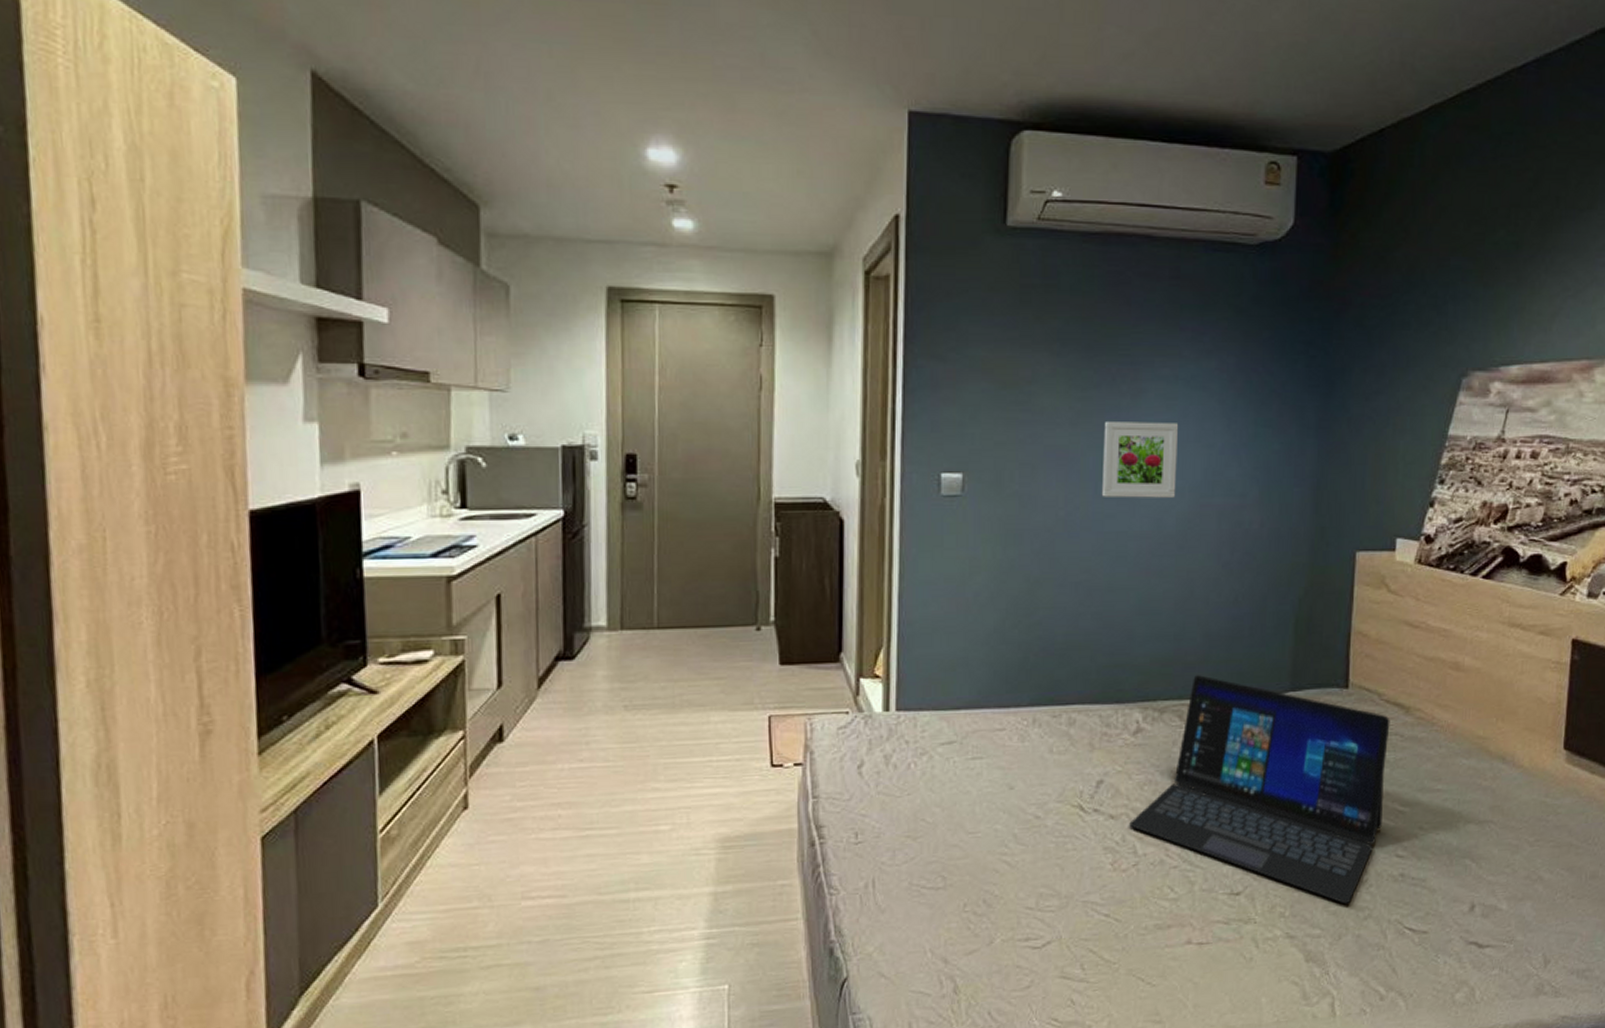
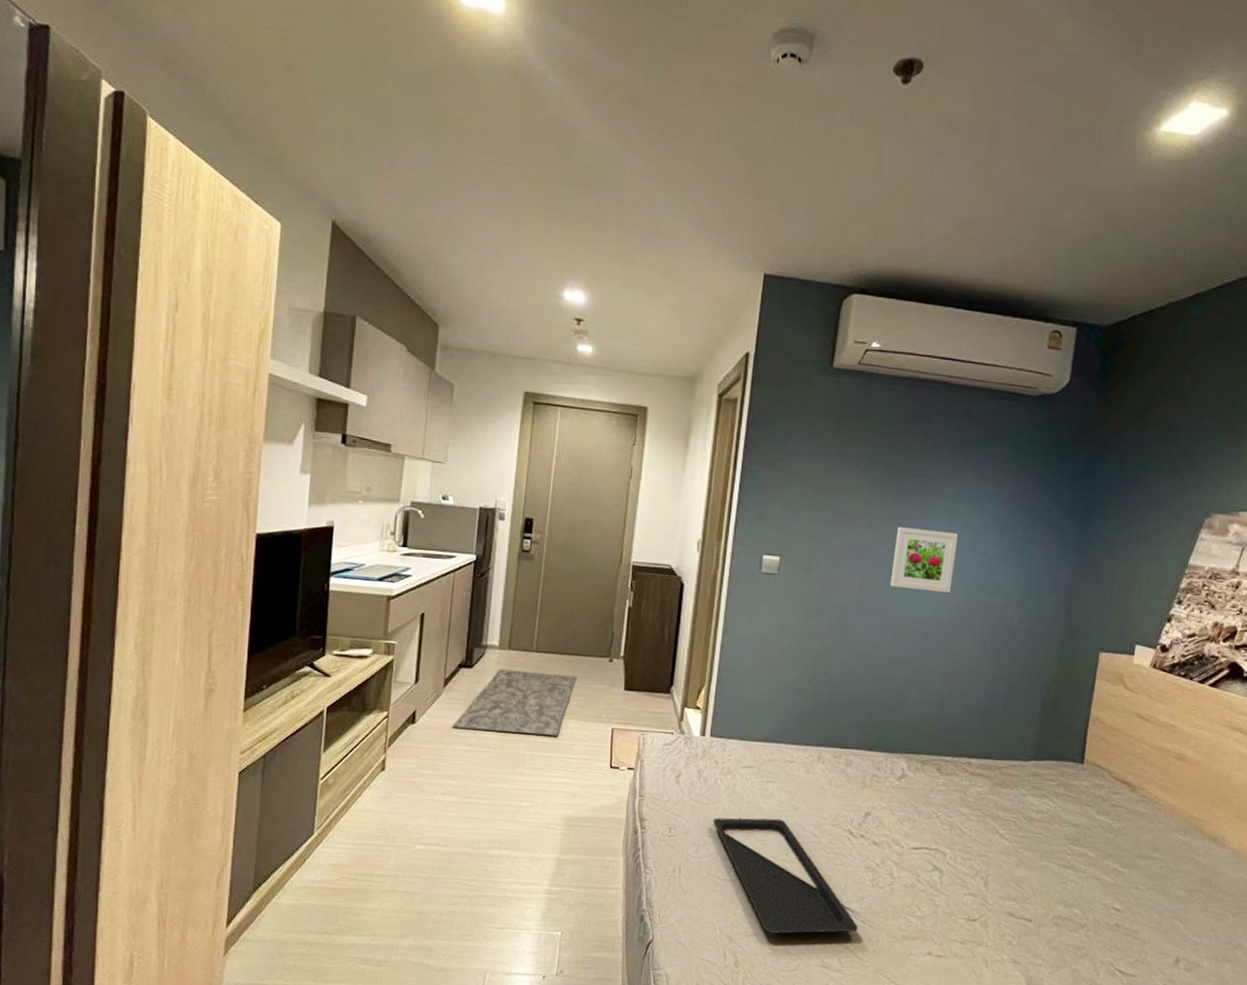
rug: none [555,654,717,741] -> present [452,669,577,737]
serving tray: none [909,803,1100,947] -> present [712,817,858,934]
laptop: present [1129,675,1390,905] -> none [888,738,1118,943]

